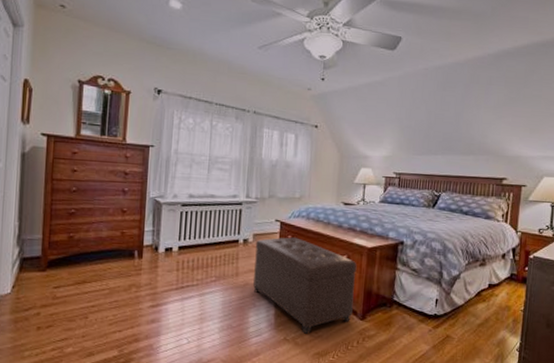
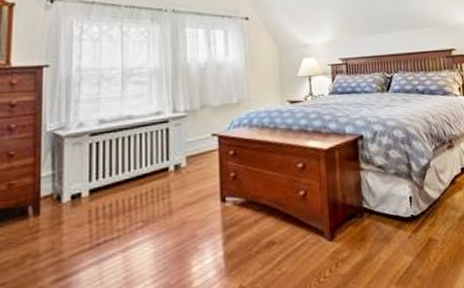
ottoman: present [253,237,357,334] -> none [190,152,319,274]

